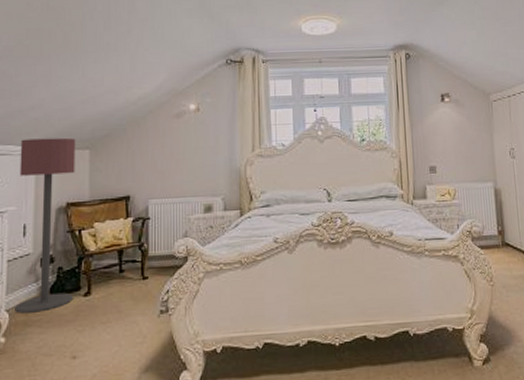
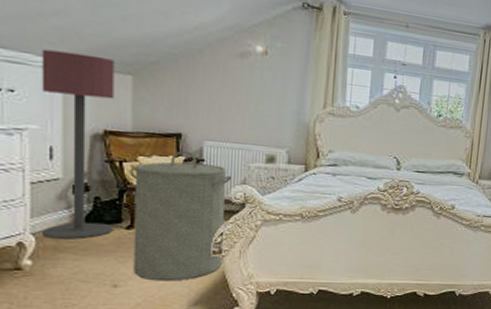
laundry hamper: none [87,212,175,349] -> present [130,150,232,281]

